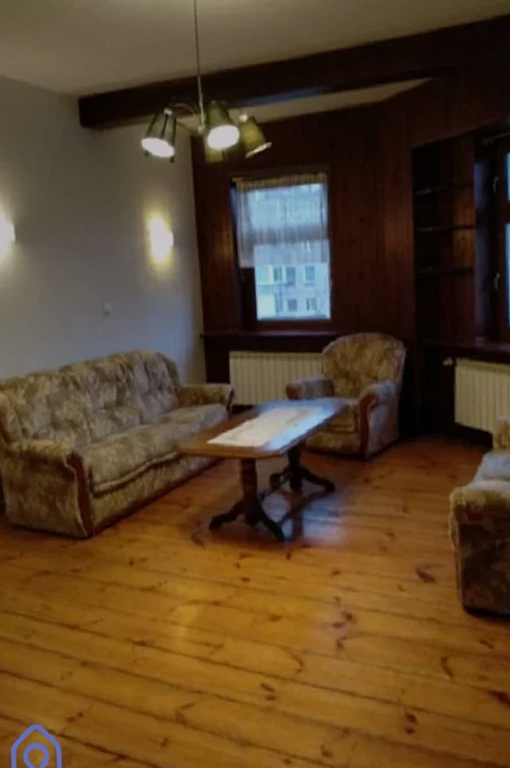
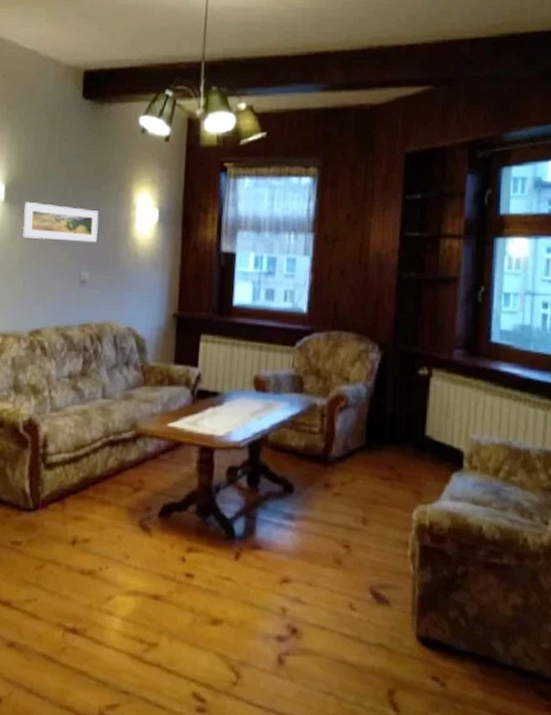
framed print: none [37,239,115,276] -> present [22,202,99,243]

